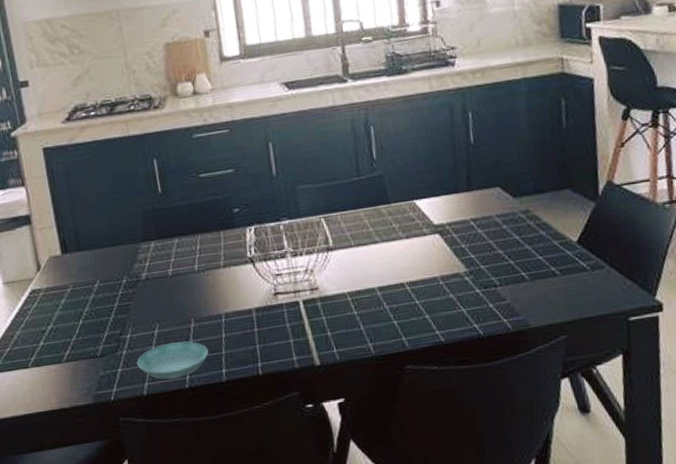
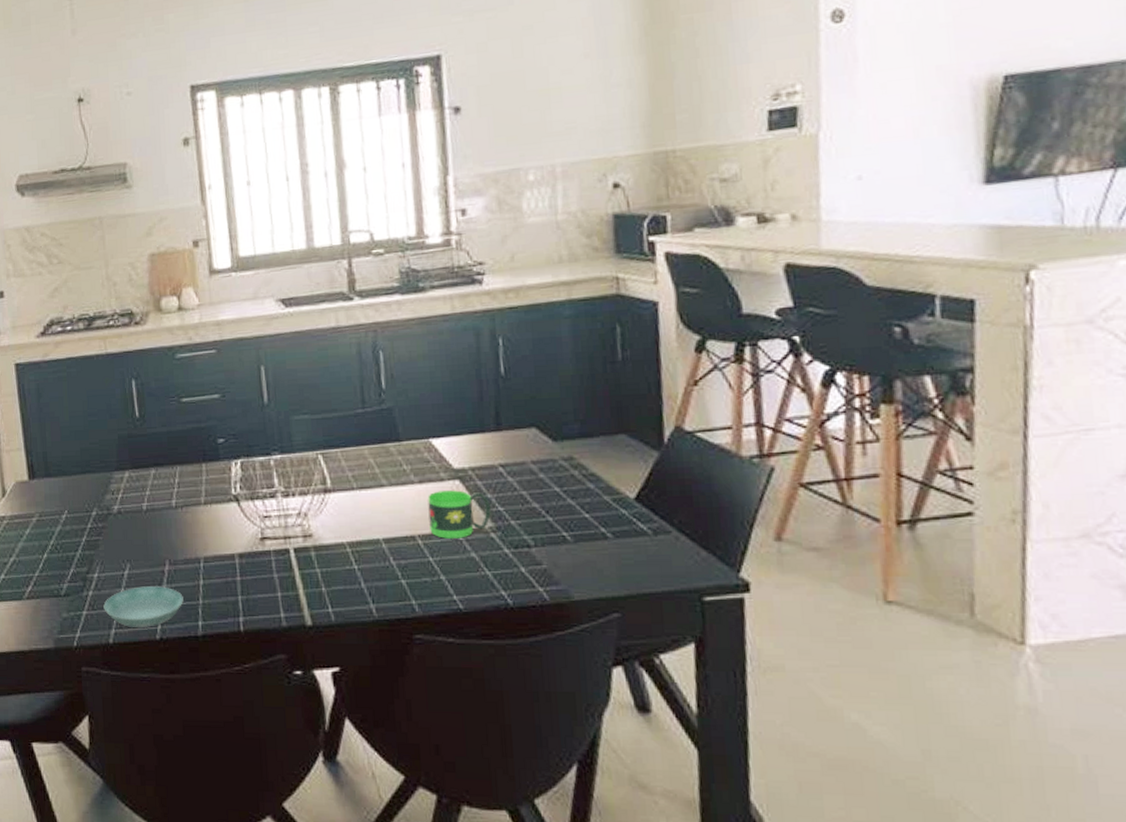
mug: none [413,243,465,284] -> present [428,490,491,539]

